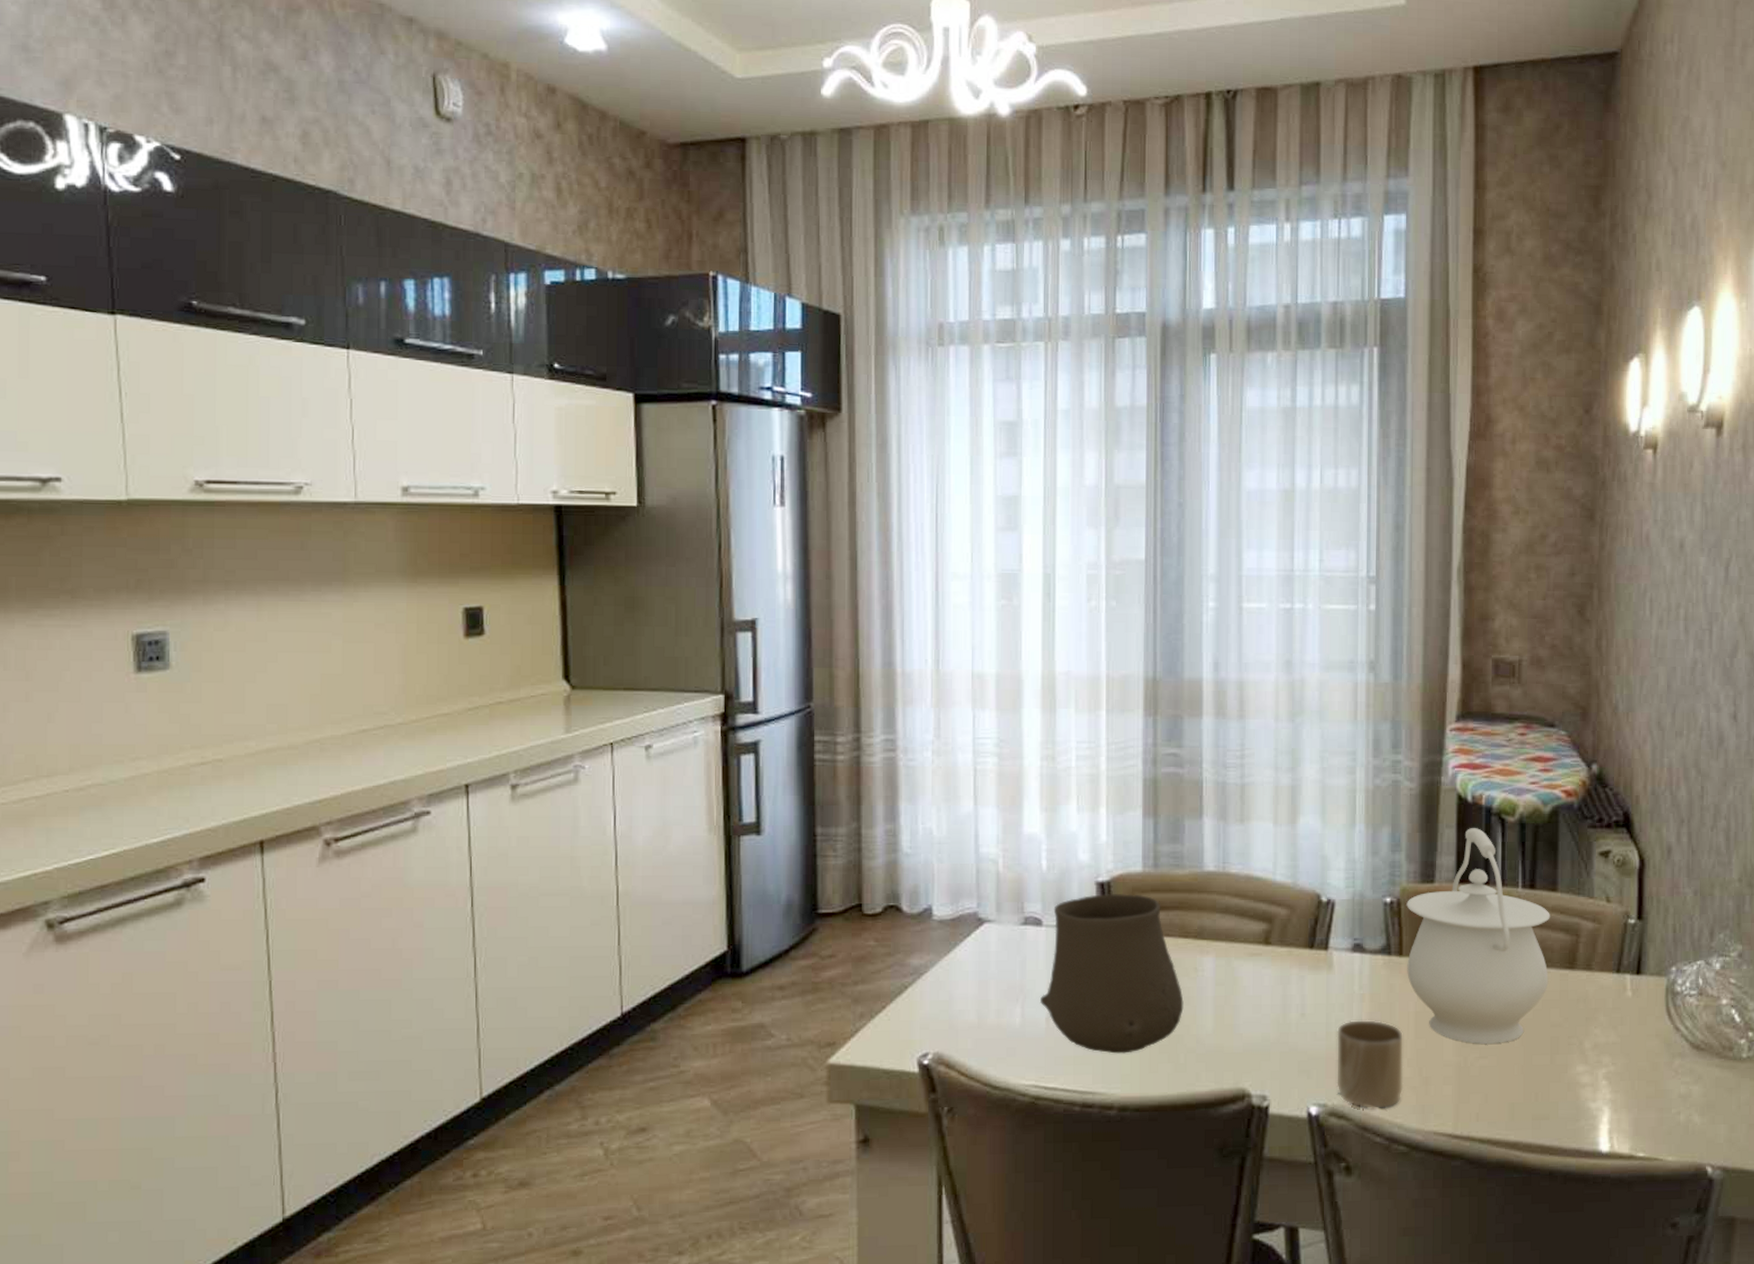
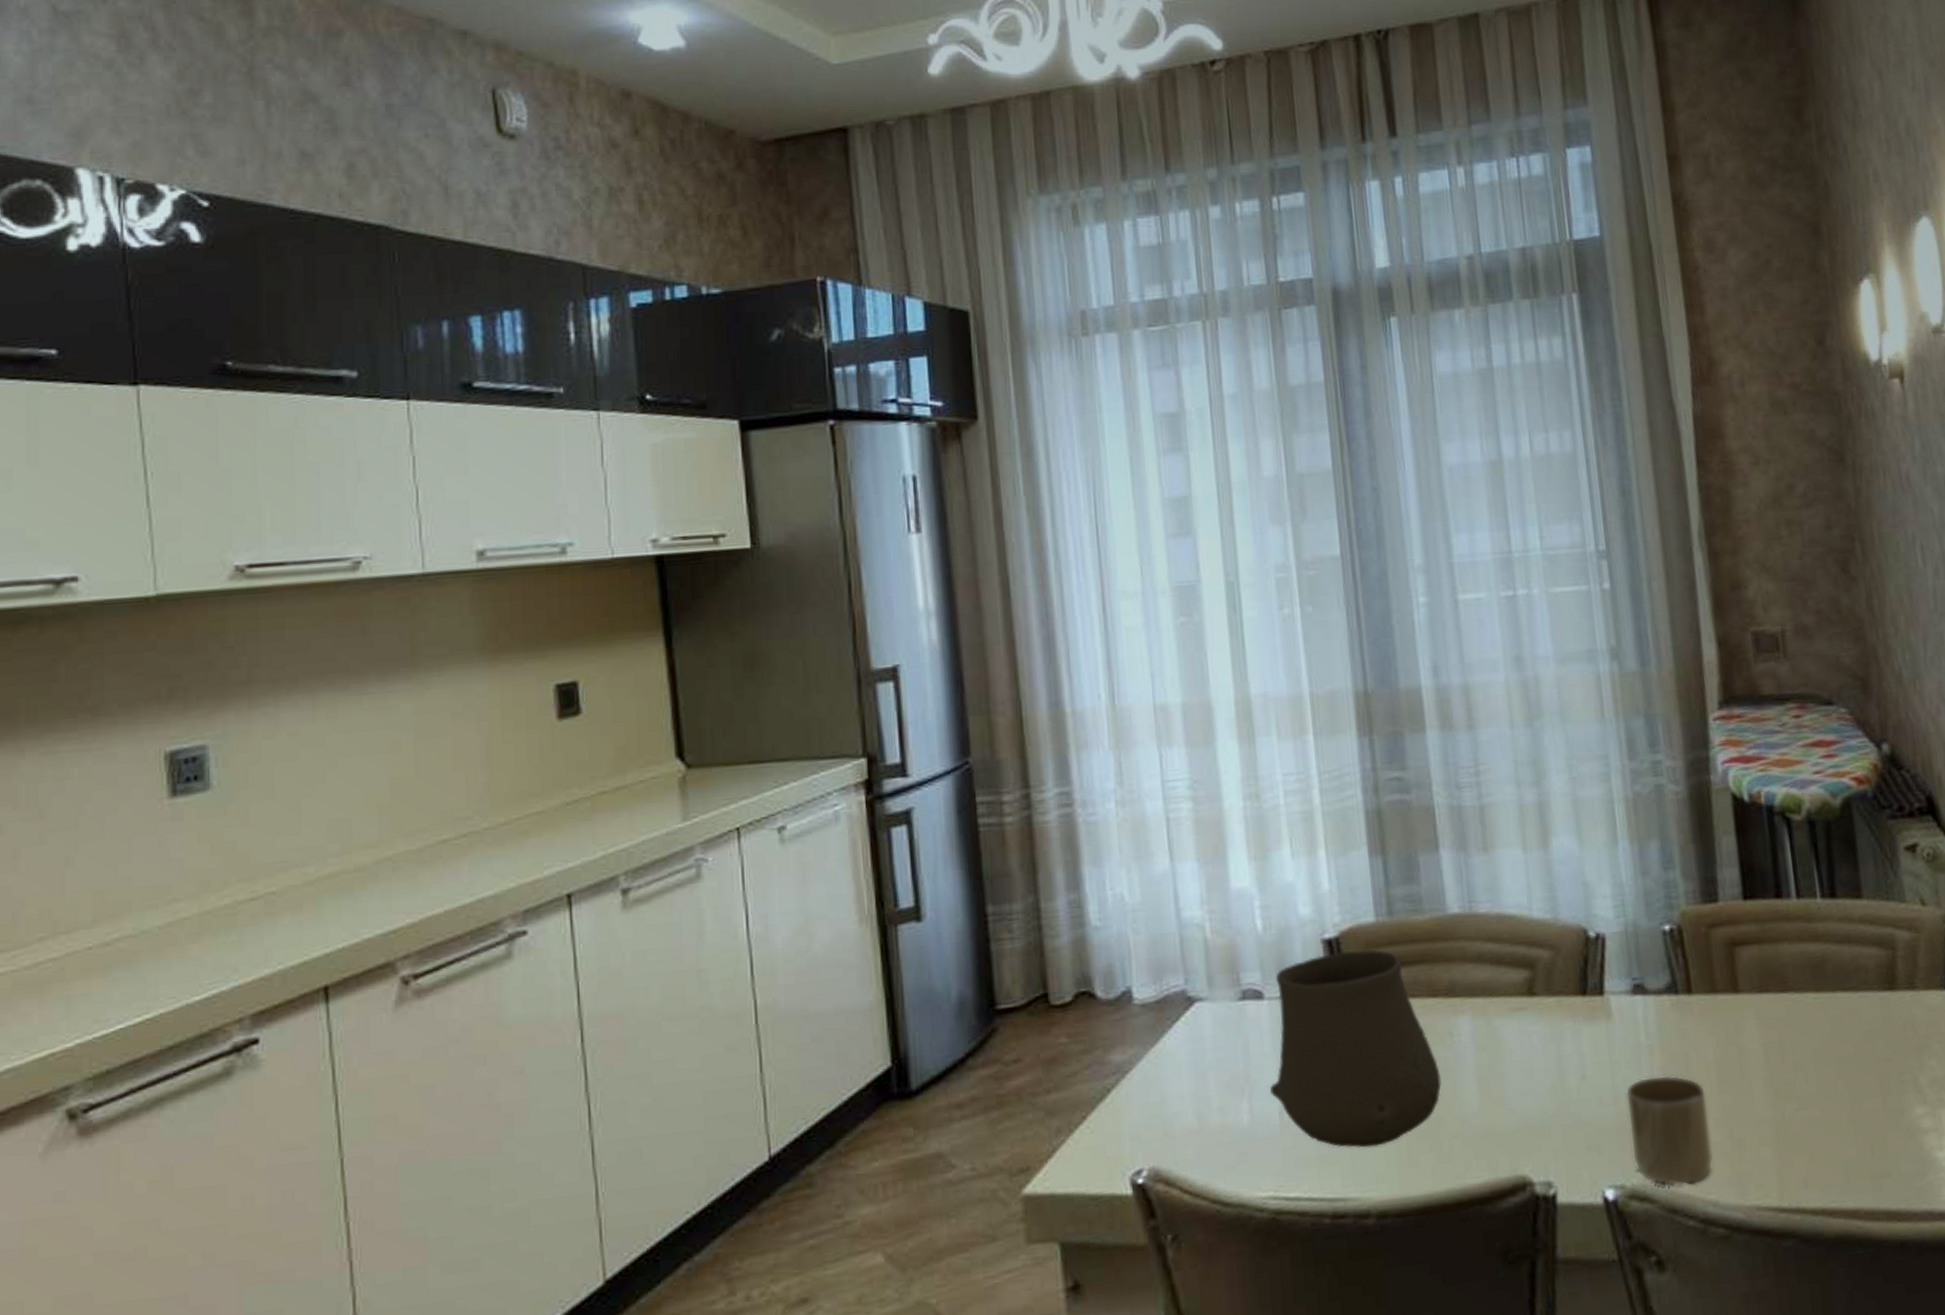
teapot: present [1406,828,1550,1044] -> none [1689,832,1868,1093]

